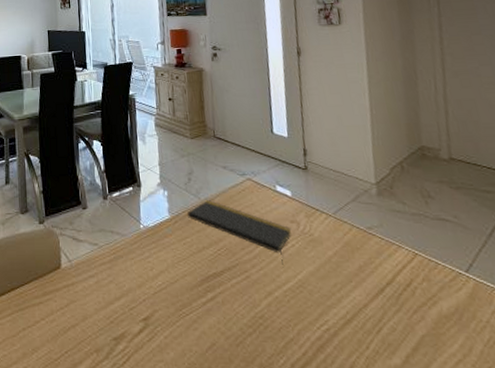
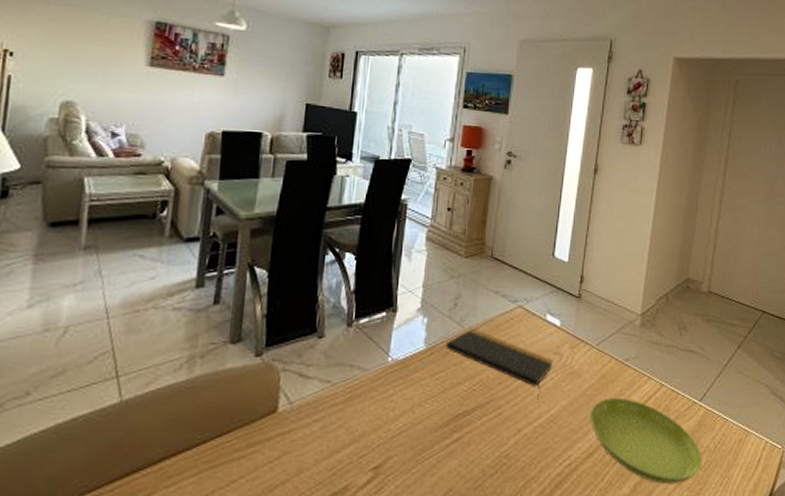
saucer: none [339,265,486,359] -> present [589,397,702,485]

